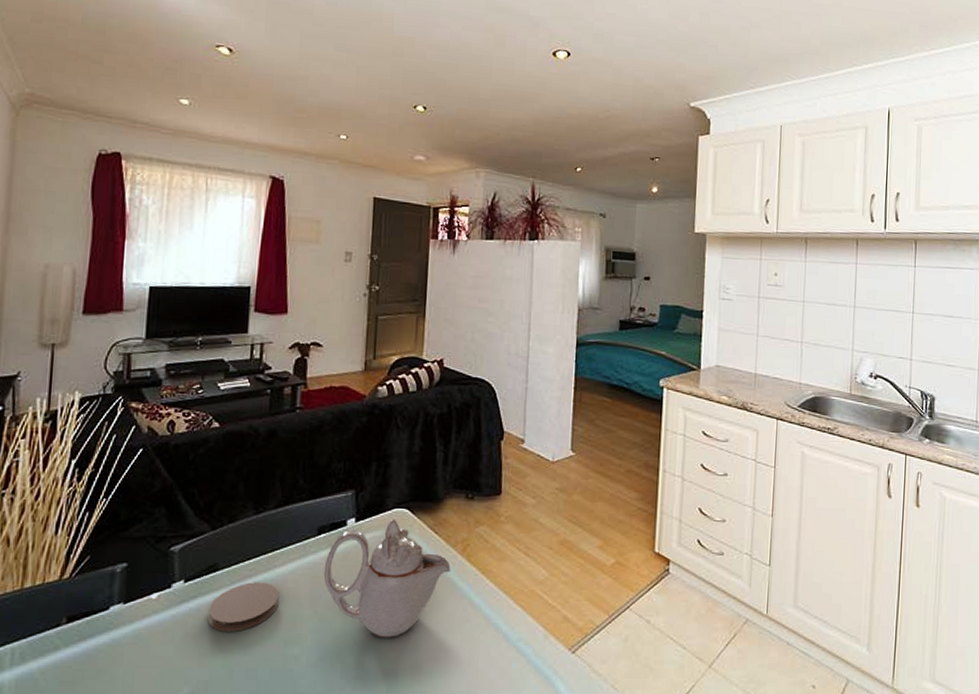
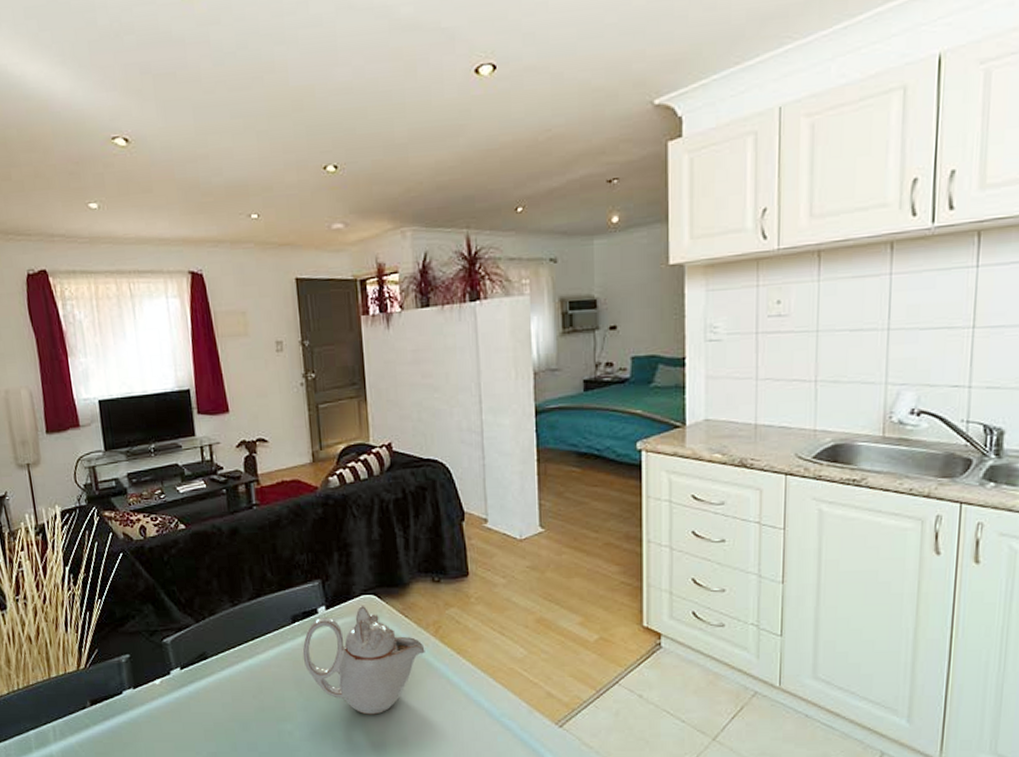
coaster: present [208,582,279,632] -> none [205,667,266,711]

